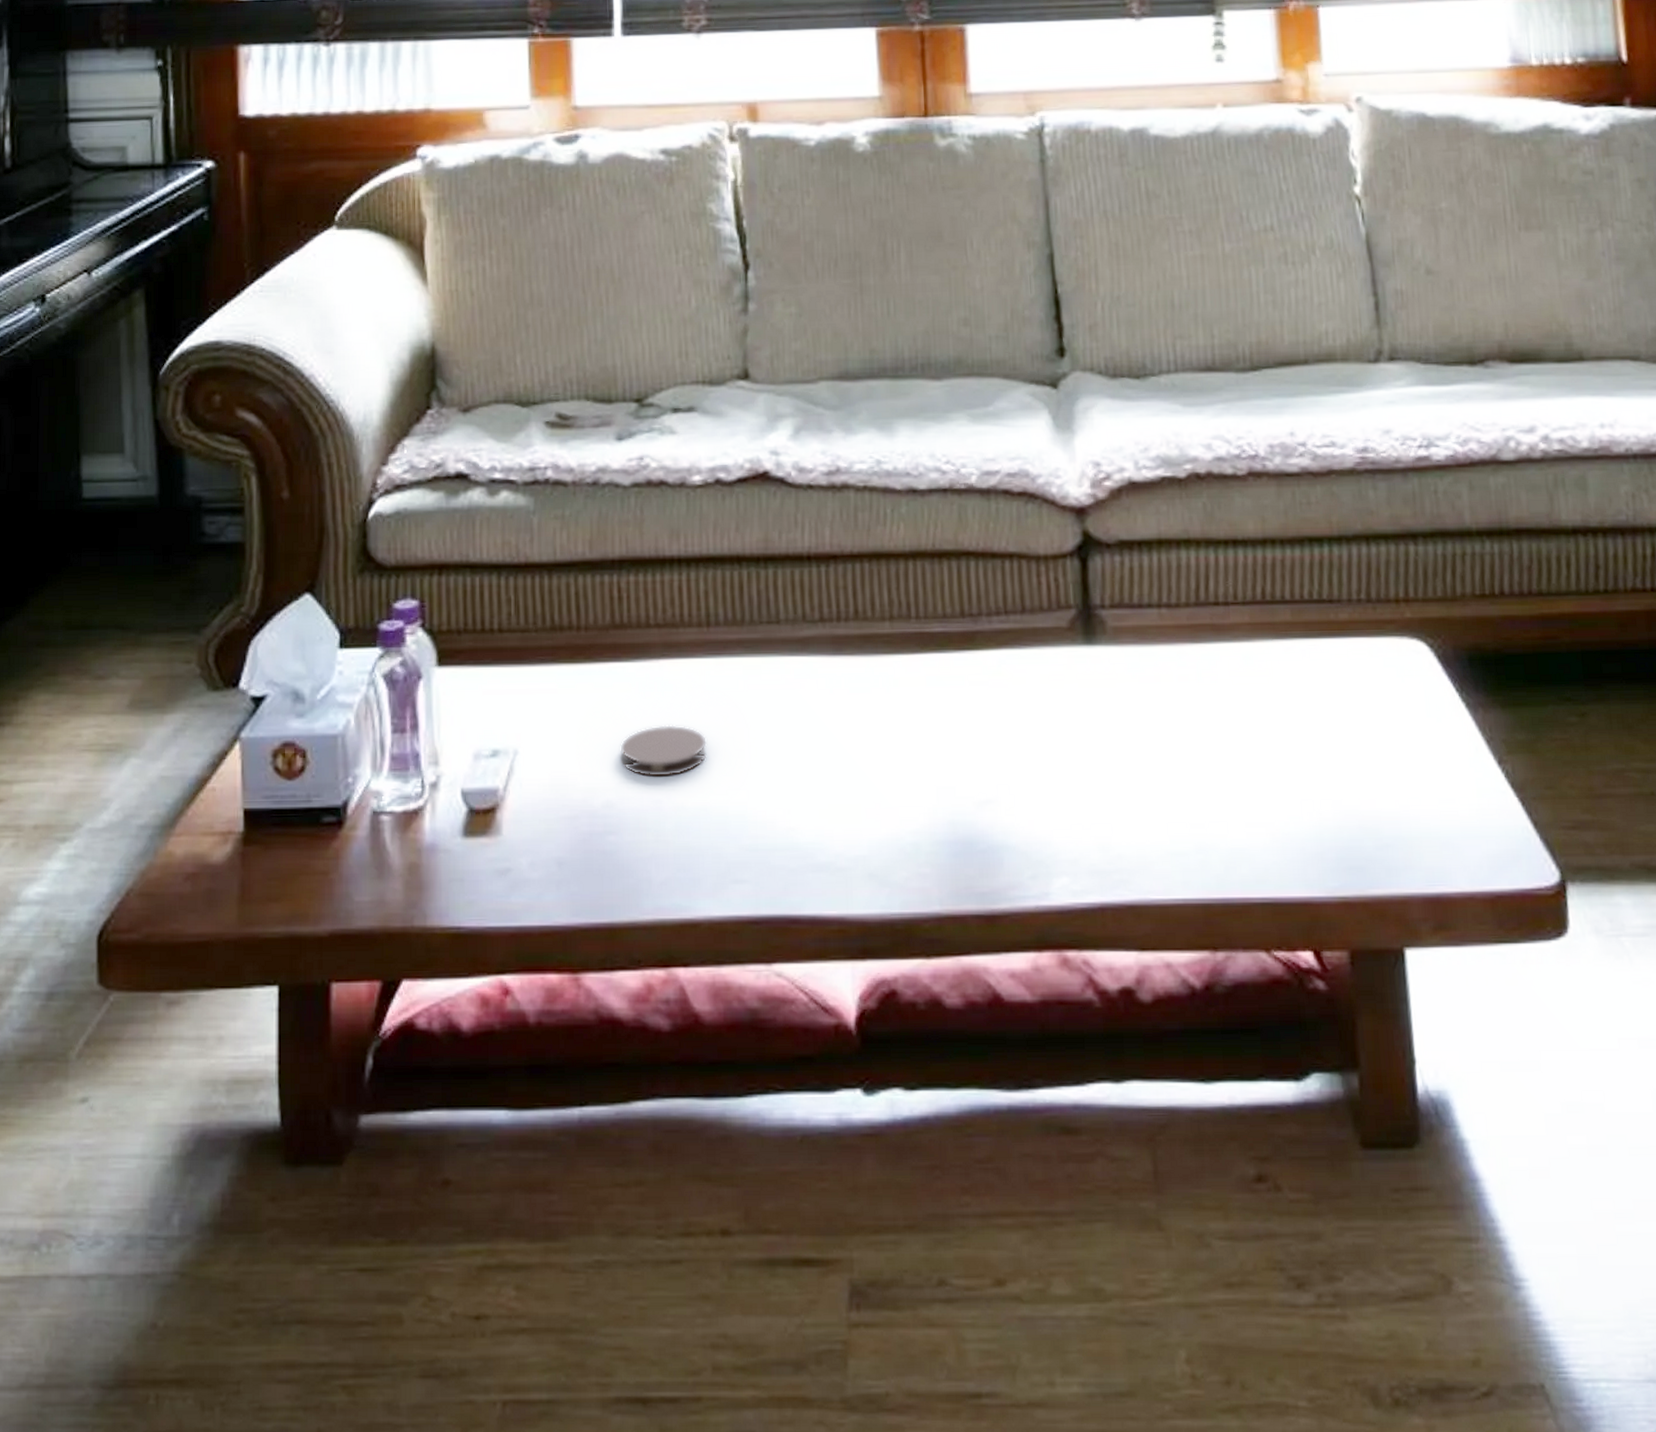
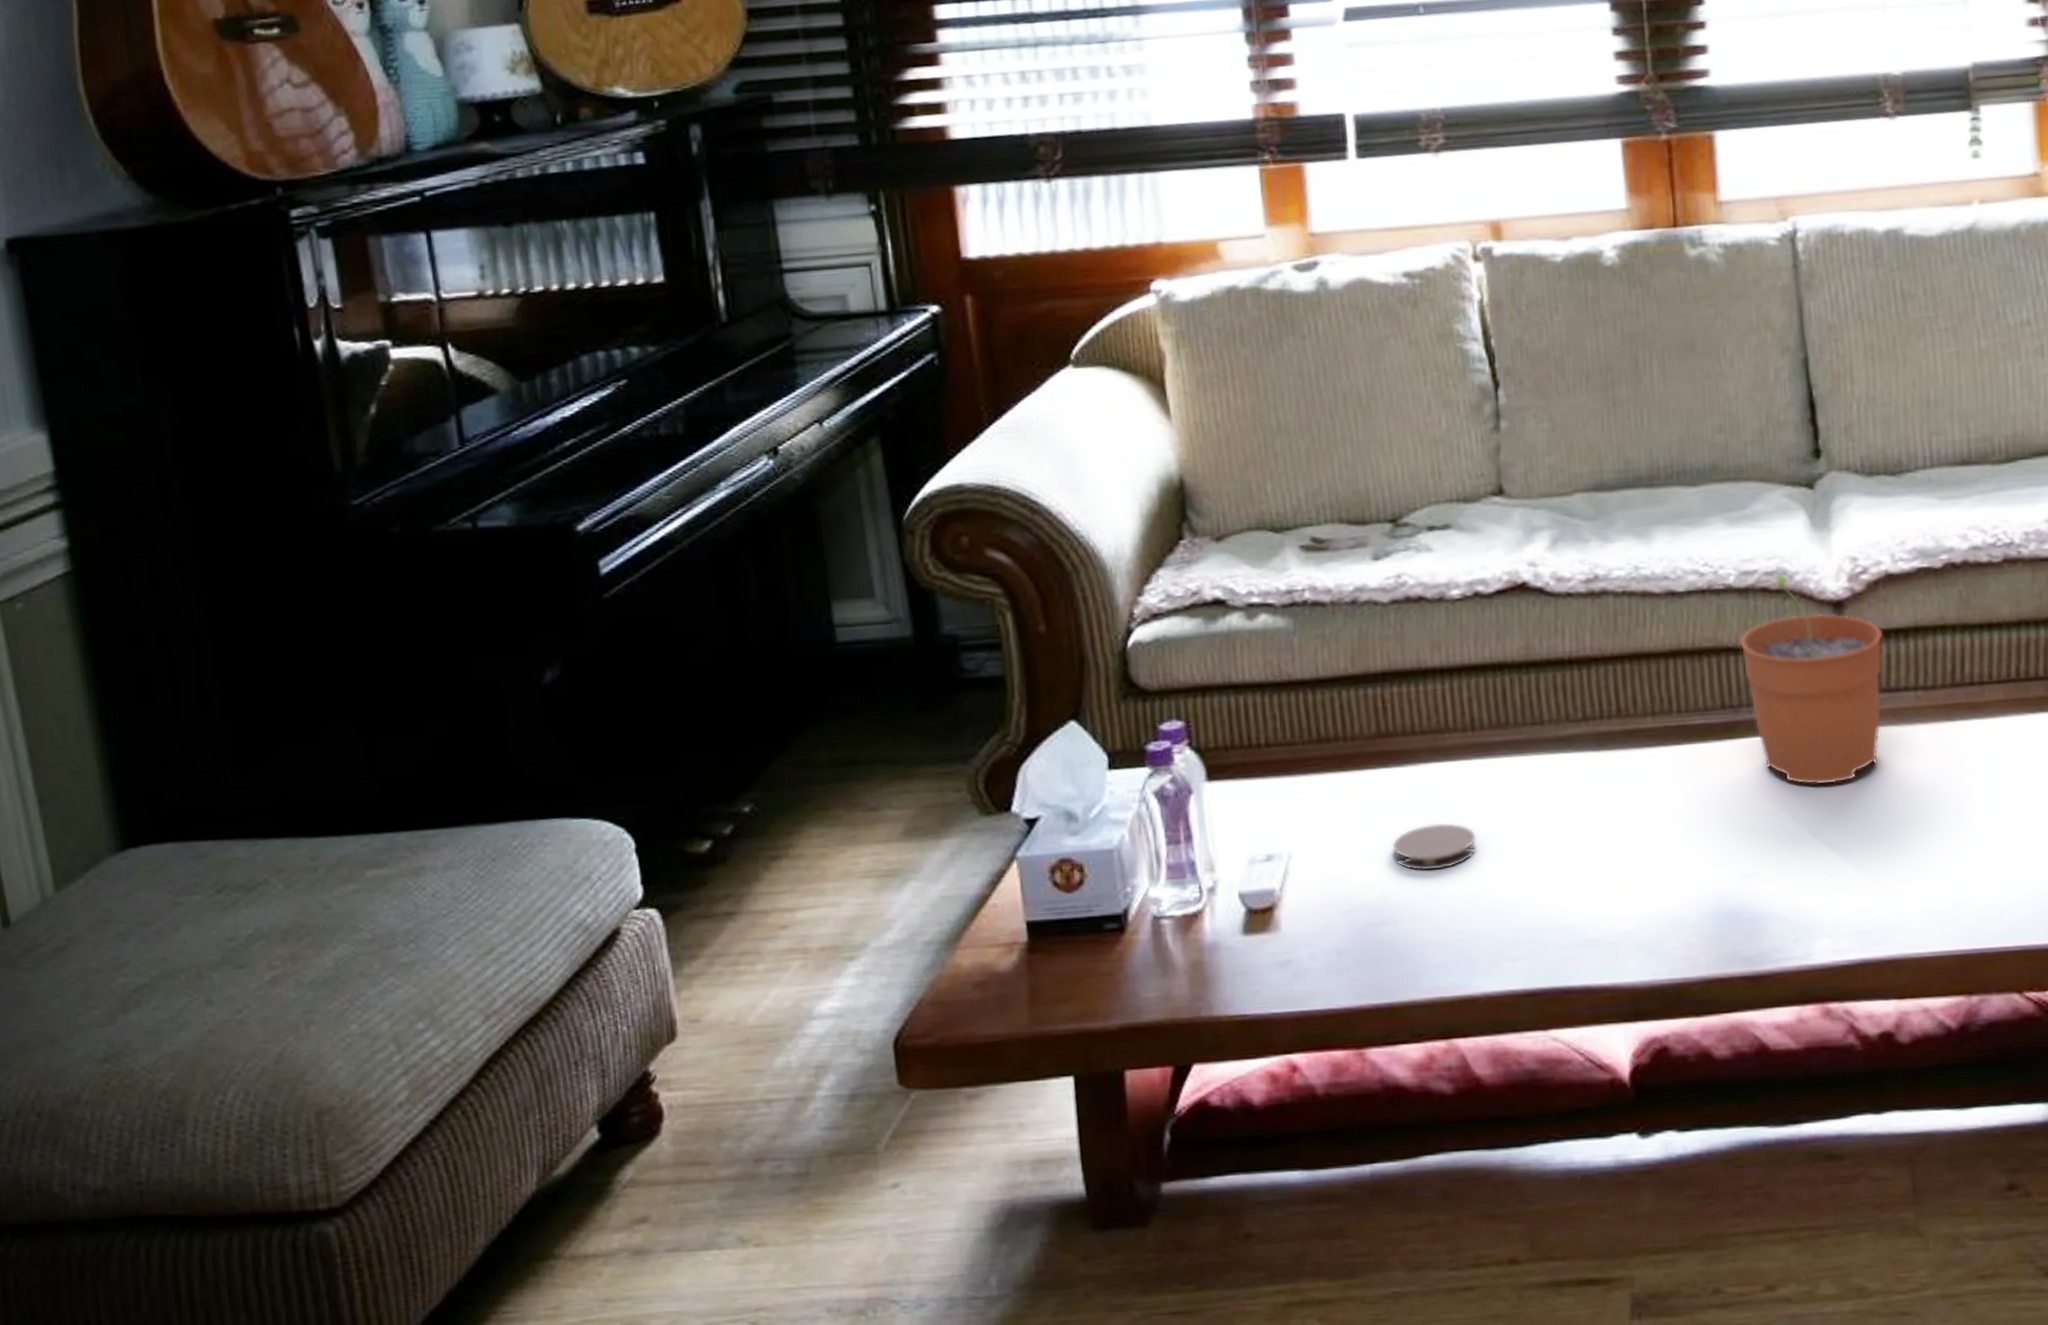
plant pot: none [980,476,1126,706] -> present [1739,574,1883,785]

